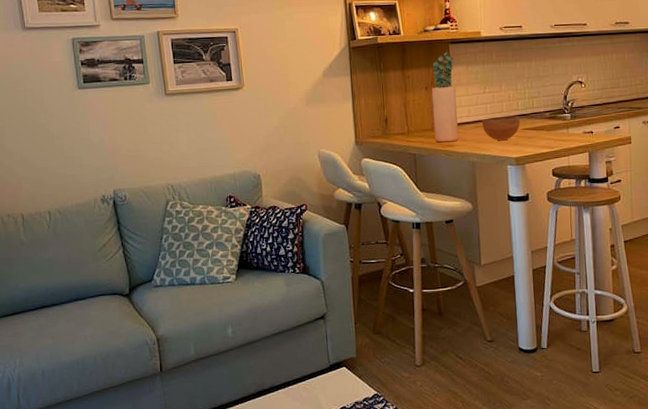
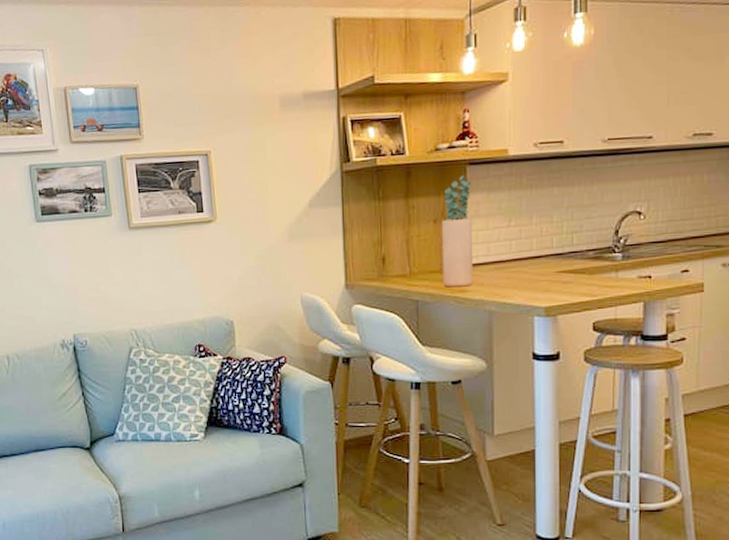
bowl: present [482,116,520,141] -> none [504,256,554,287]

